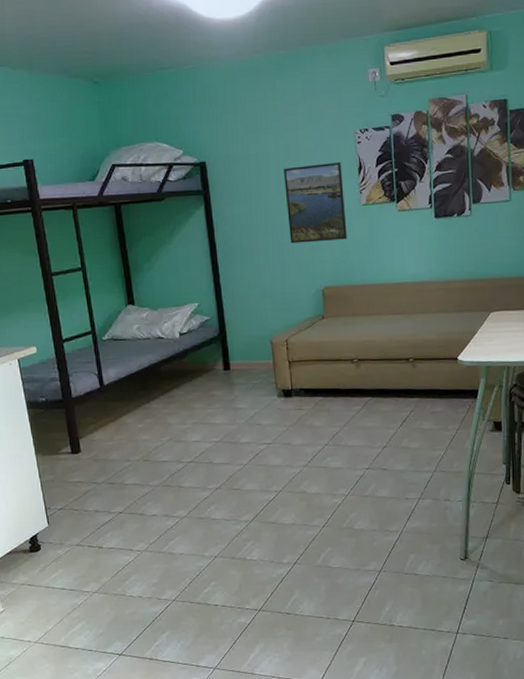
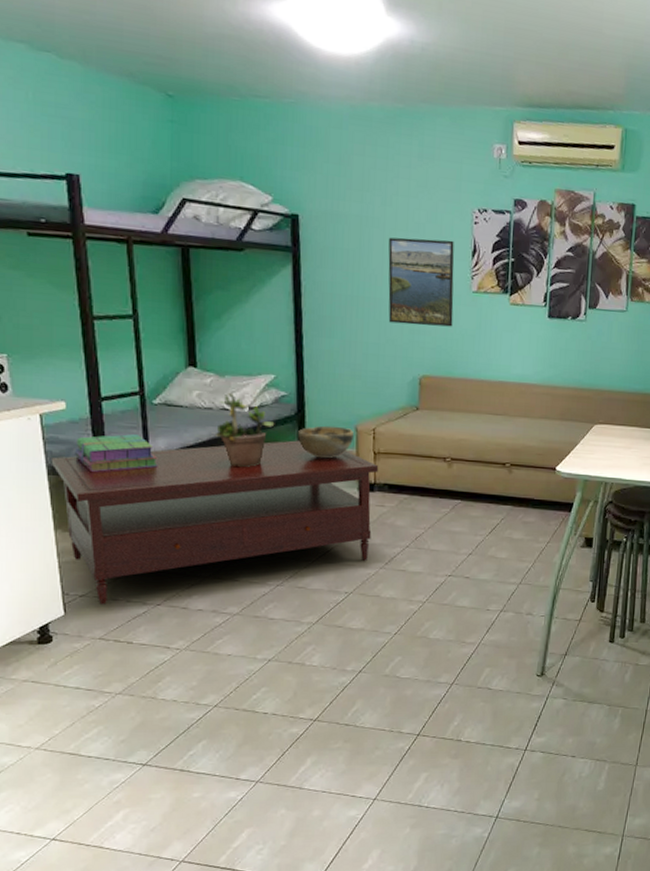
coffee table: none [28,358,294,516] -> present [51,440,379,605]
stack of books: none [46,368,111,403] -> present [75,434,158,472]
potted plant: none [153,320,202,386] -> present [214,392,275,467]
decorative bowl: none [222,341,270,372] -> present [298,425,355,459]

